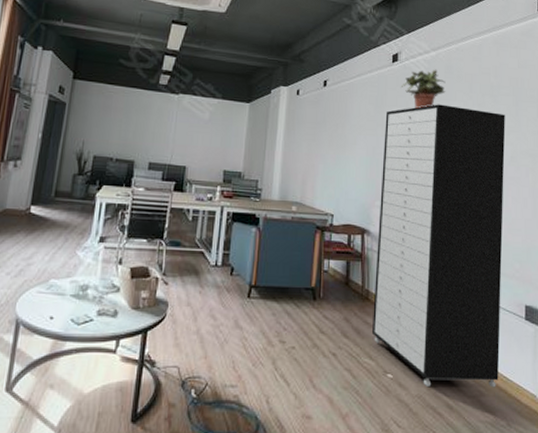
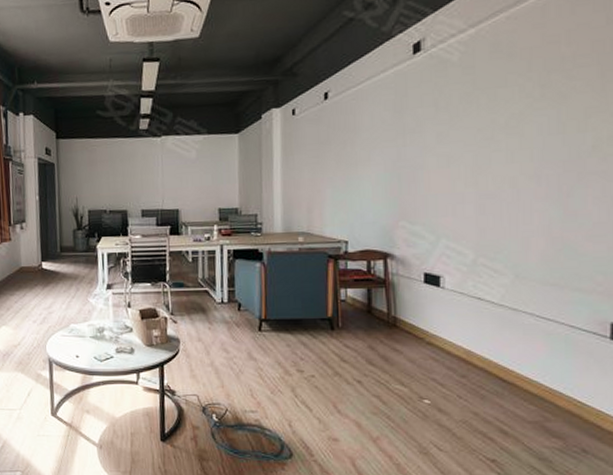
storage cabinet: present [371,104,506,388] -> none [402,91,584,413]
potted plant: present [400,69,446,109] -> none [426,51,491,106]

